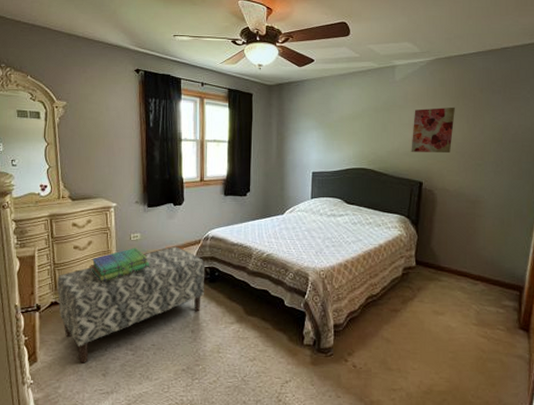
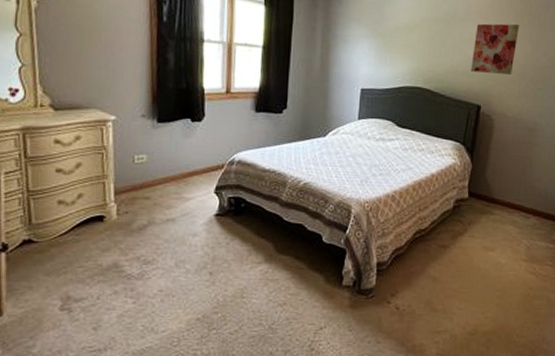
bench: present [57,246,205,363] -> none [31,171,228,316]
stack of books: present [91,248,150,283] -> none [79,172,159,215]

